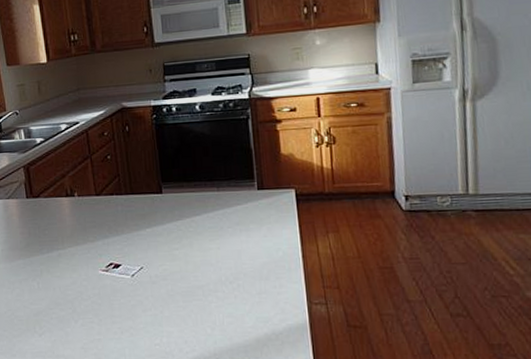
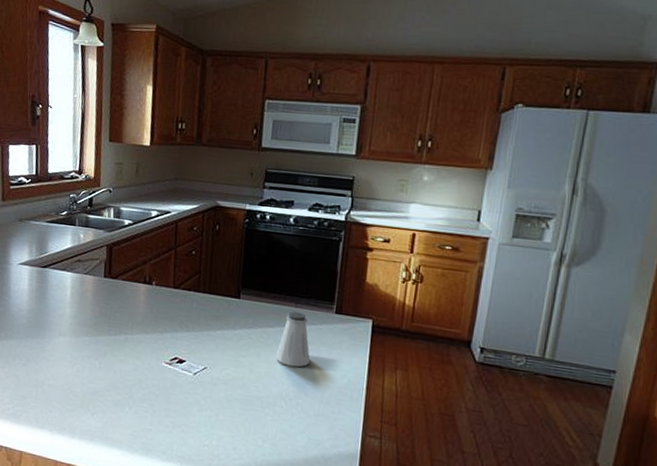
saltshaker: none [208,195,243,250] -> present [276,311,311,368]

